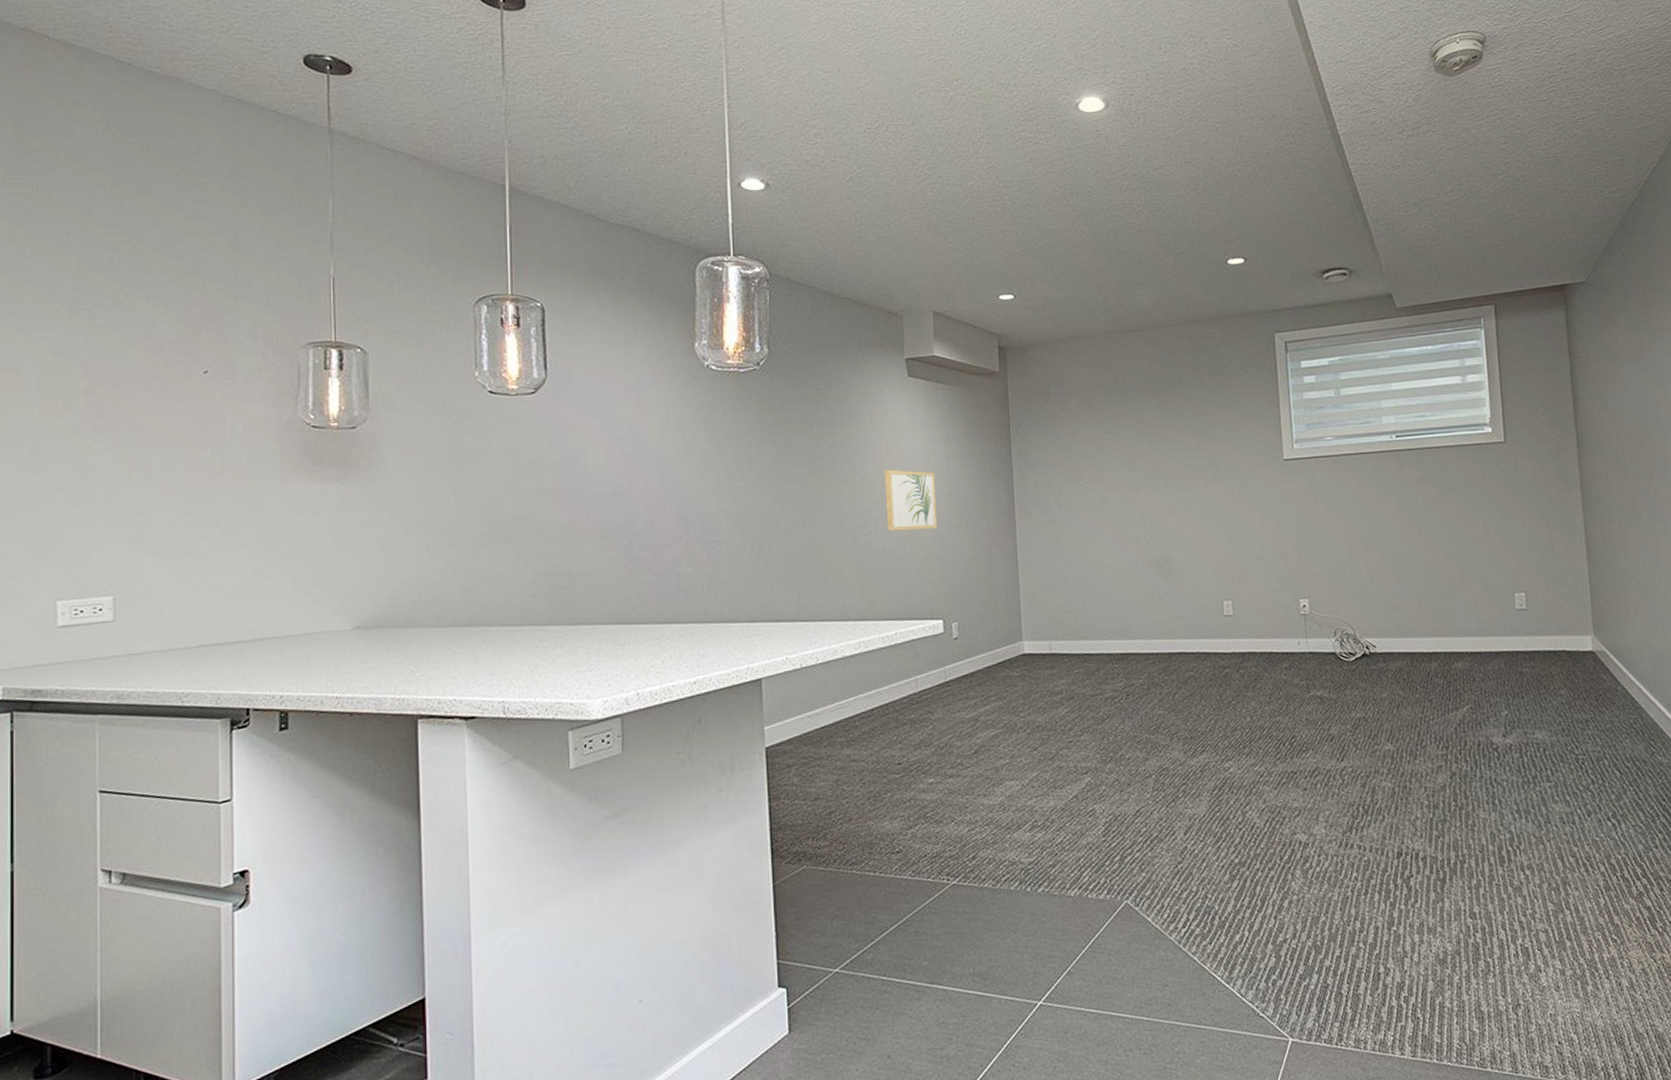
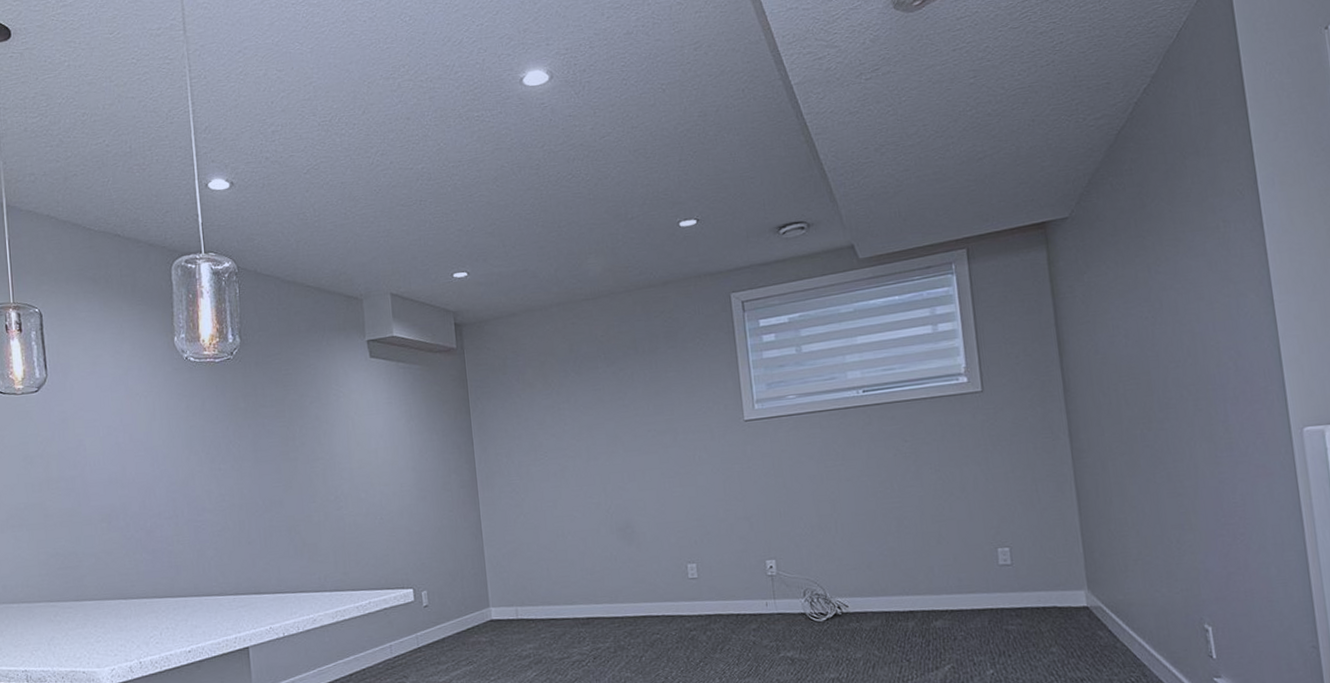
wall art: present [884,469,938,532] -> none [351,447,405,506]

